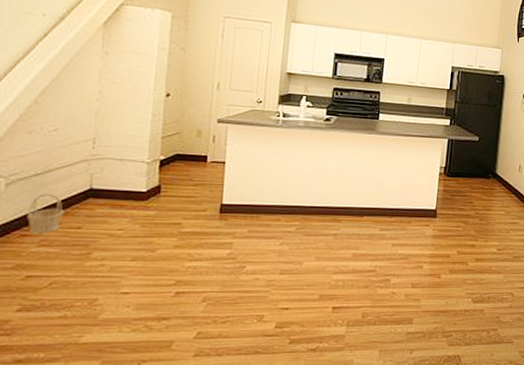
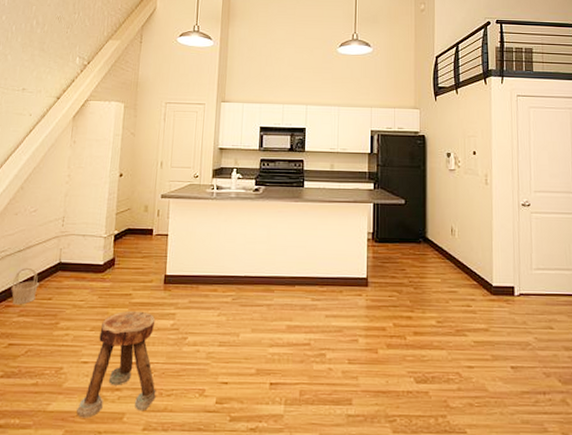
stool: none [116,240,210,348] -> present [76,310,156,418]

